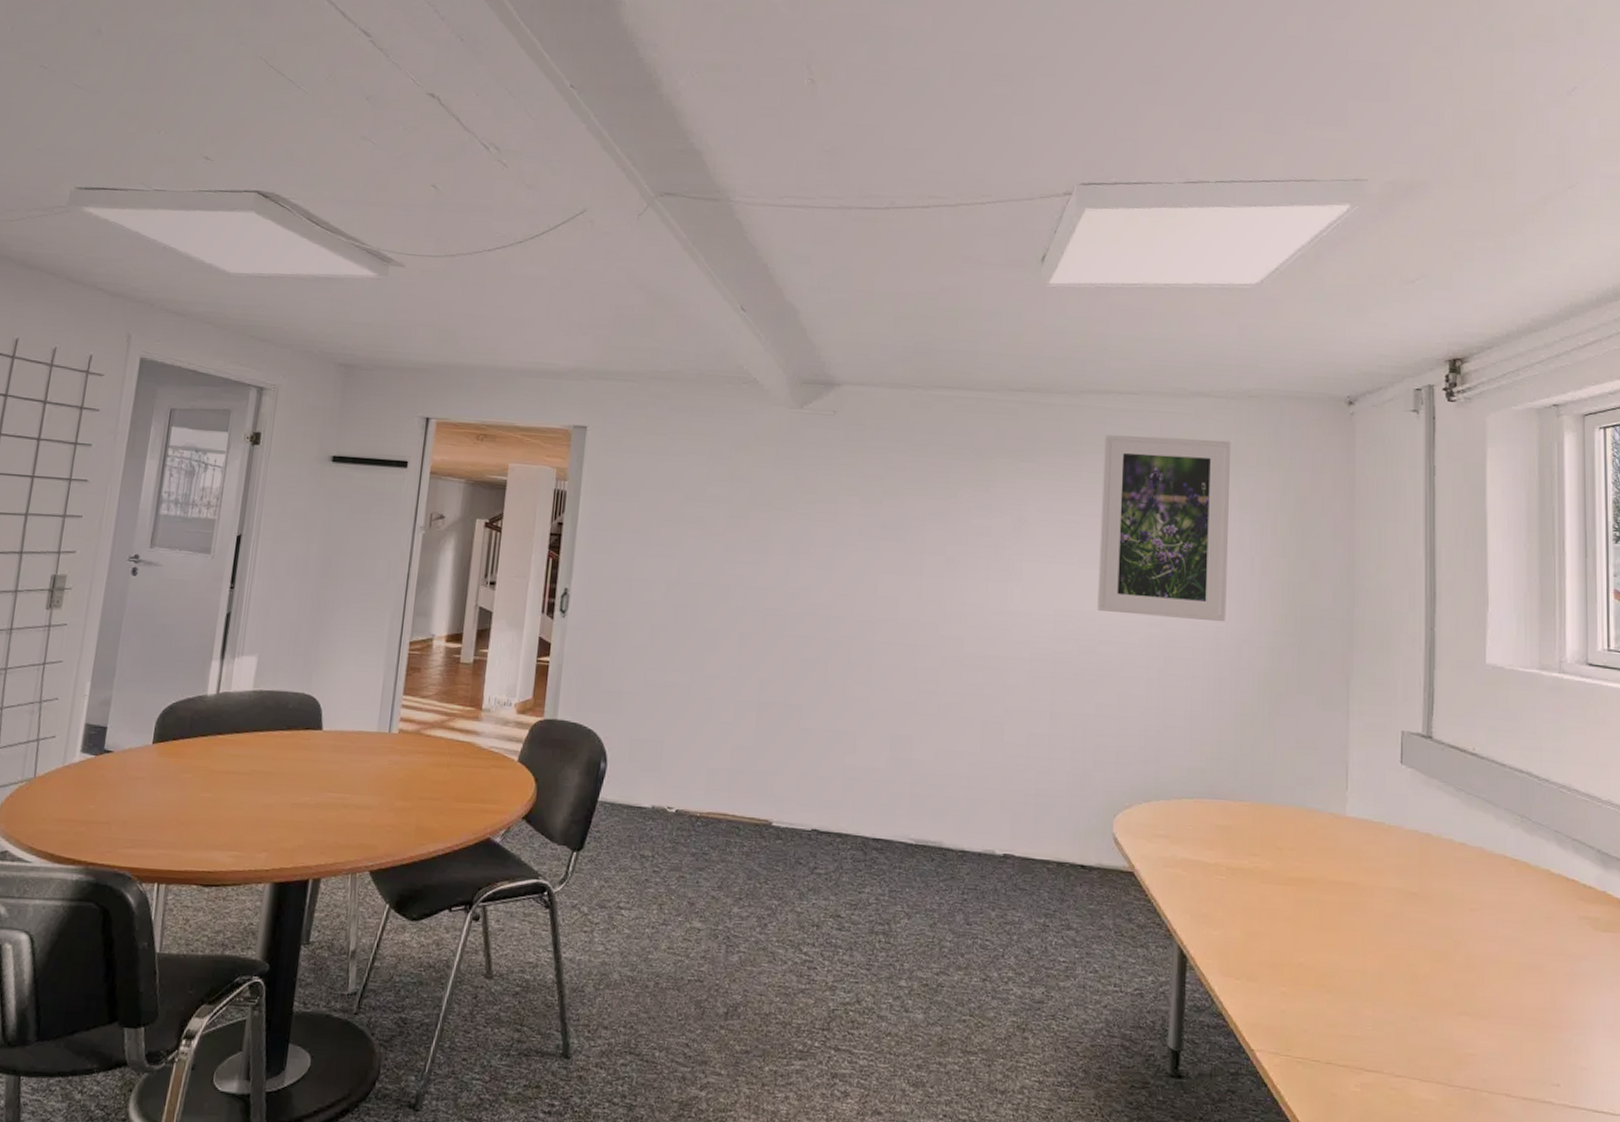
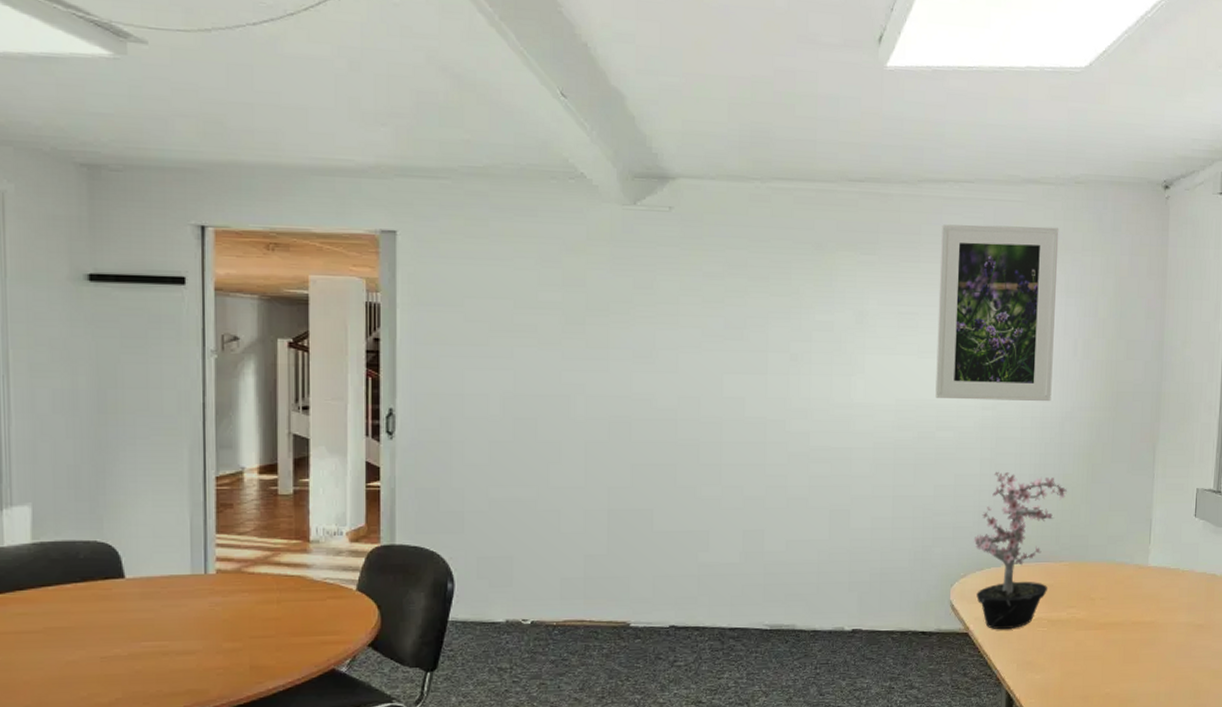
potted plant: none [1139,693,1246,874] -> present [973,471,1067,630]

